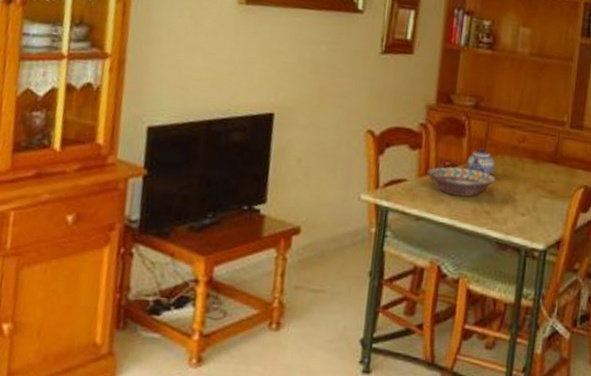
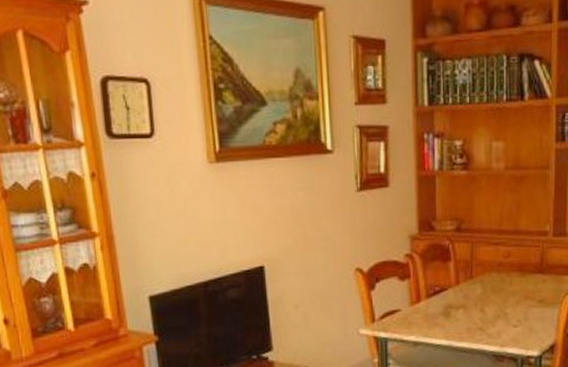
decorative bowl: present [426,166,496,197] -> none [418,290,486,318]
teapot: present [466,148,495,175] -> none [456,269,483,294]

